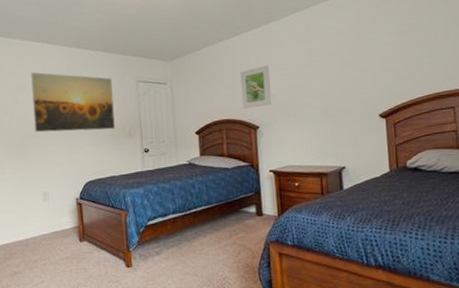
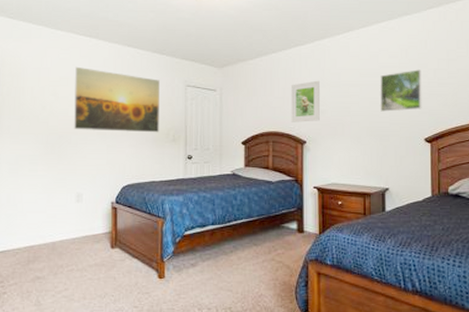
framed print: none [330,45,375,91] -> present [380,69,422,112]

